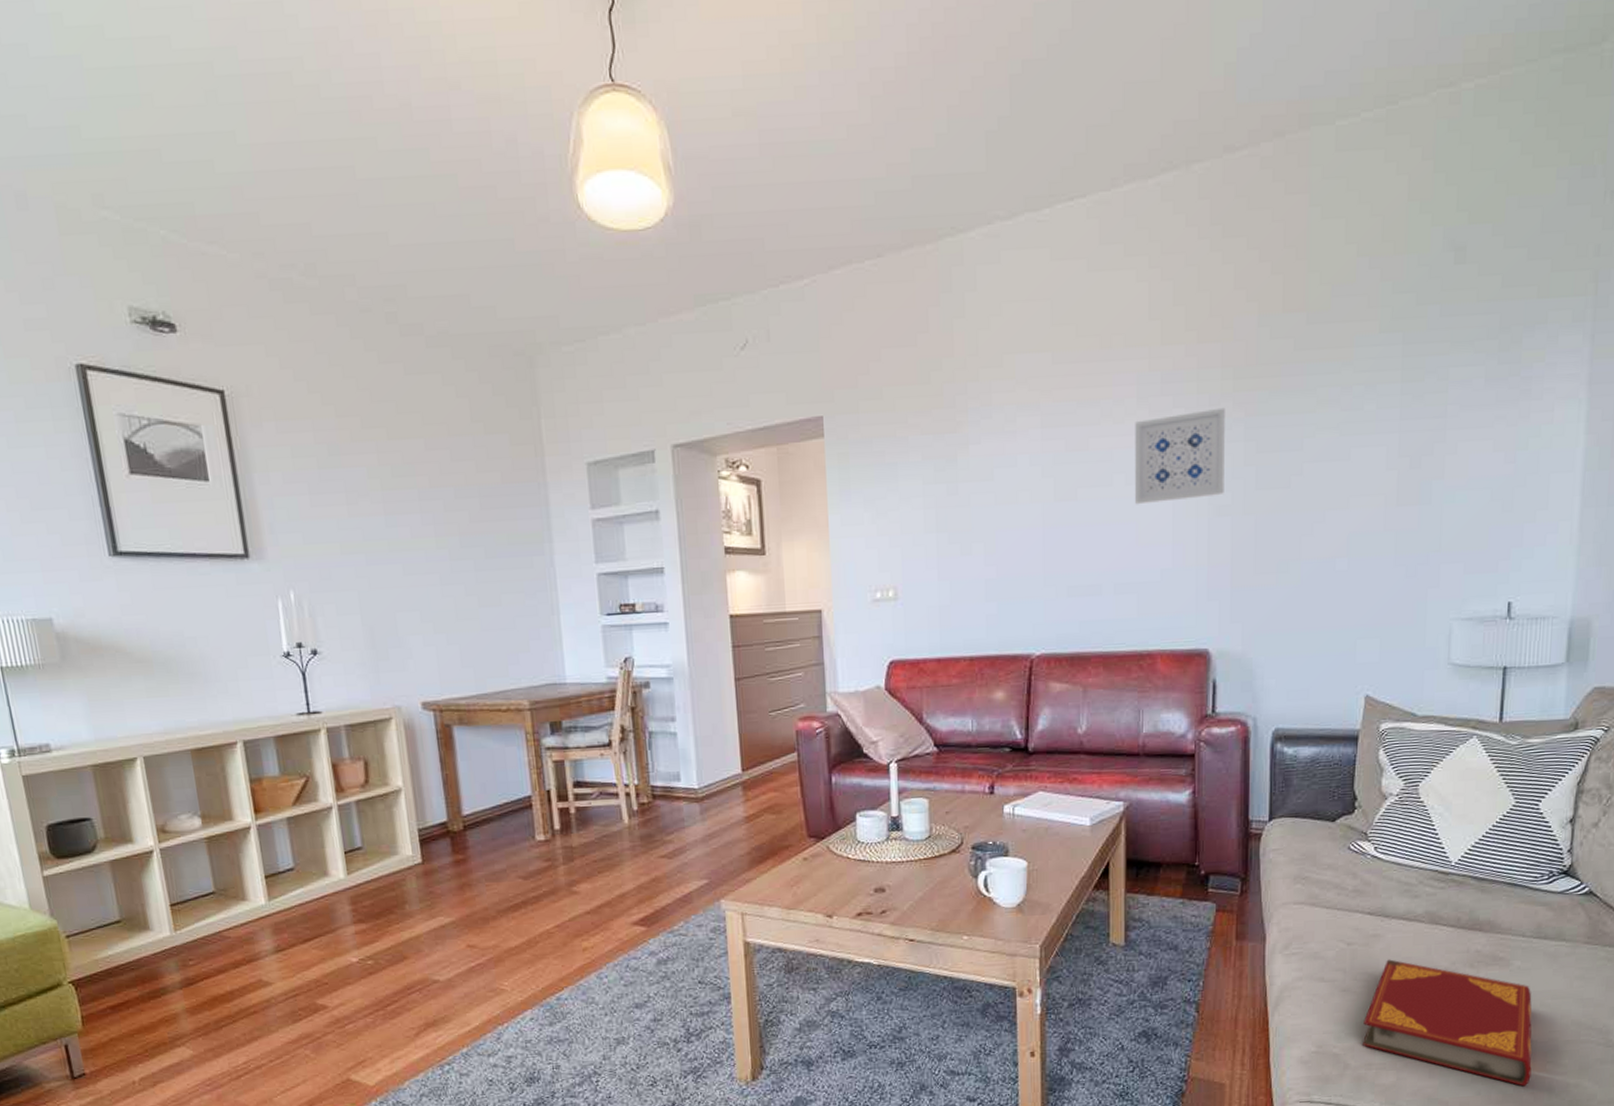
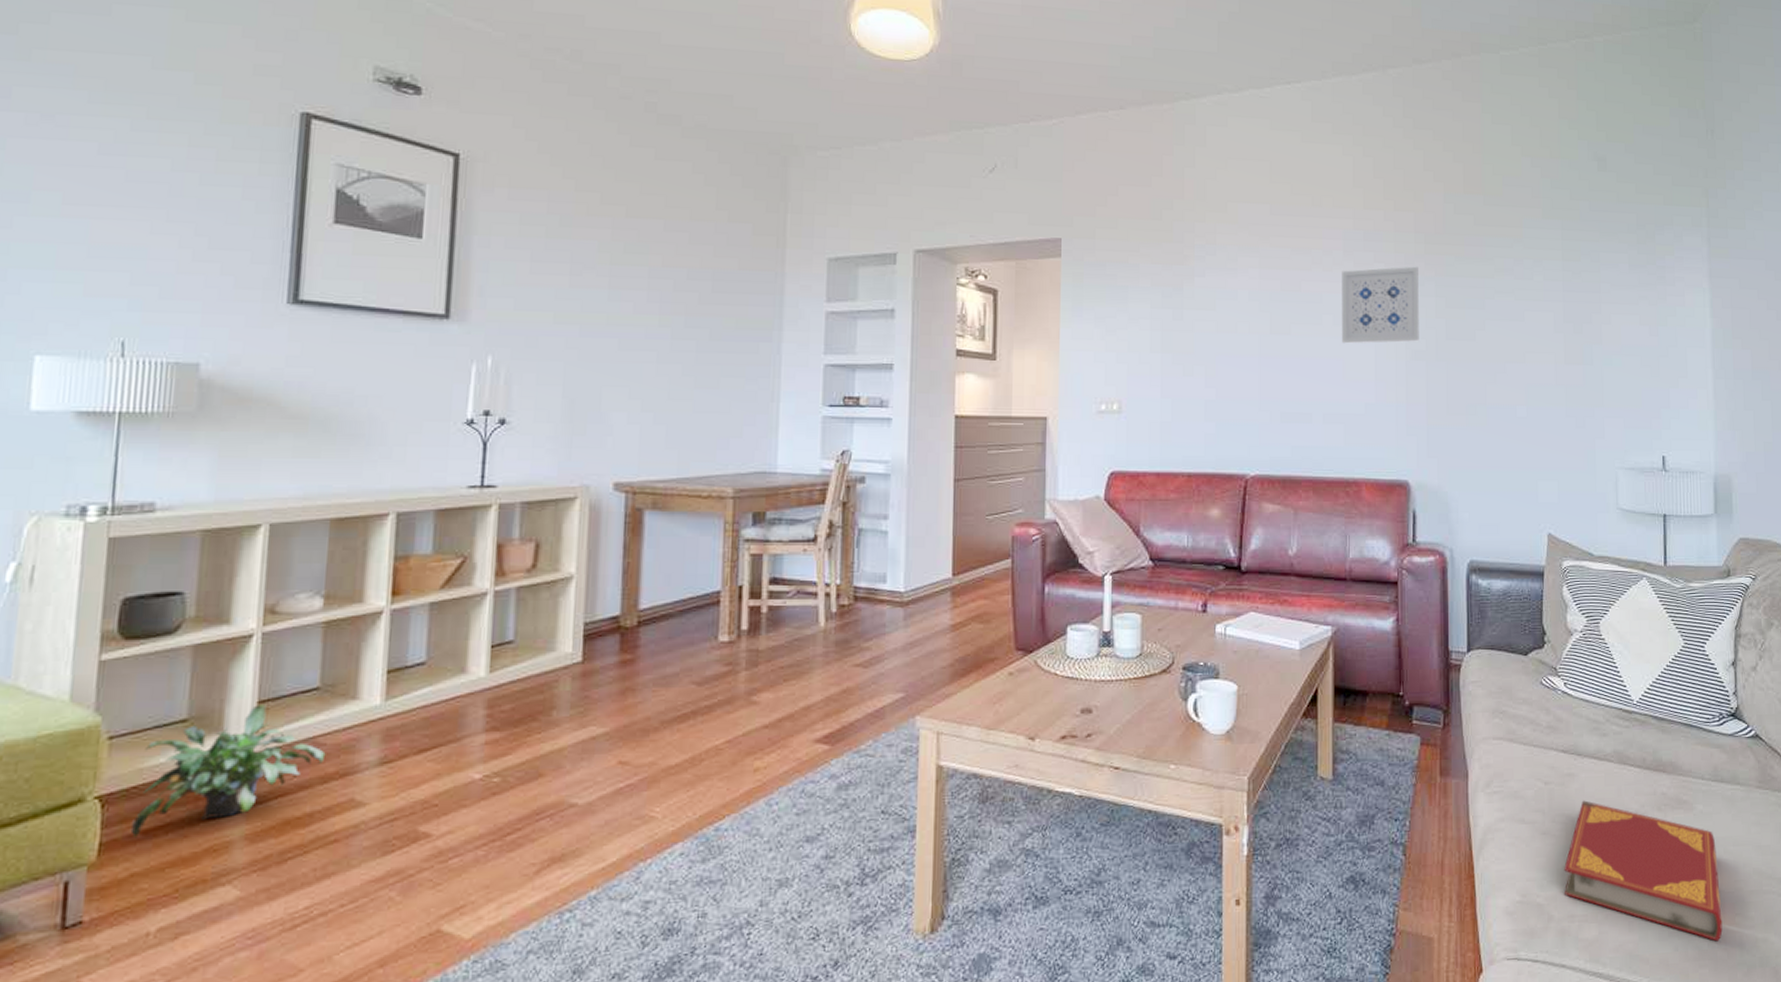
potted plant: none [95,907,232,1013] -> present [132,705,326,839]

